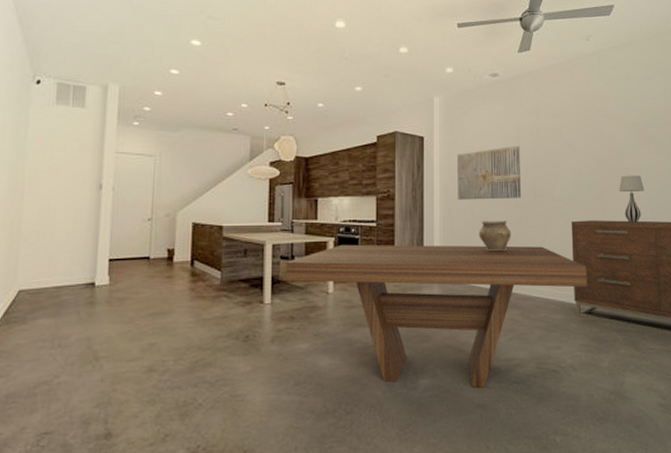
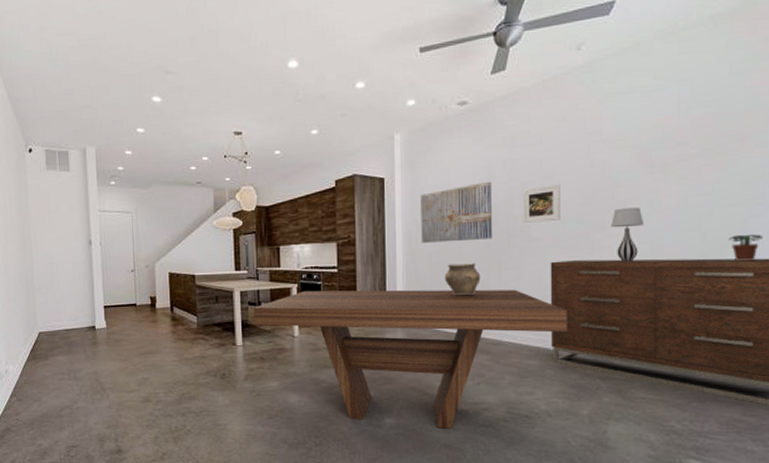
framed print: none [546,151,578,185] -> present [522,183,560,223]

